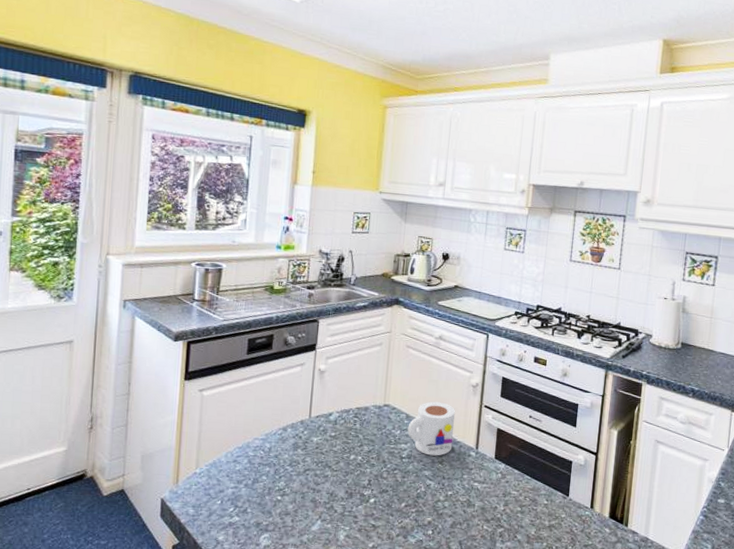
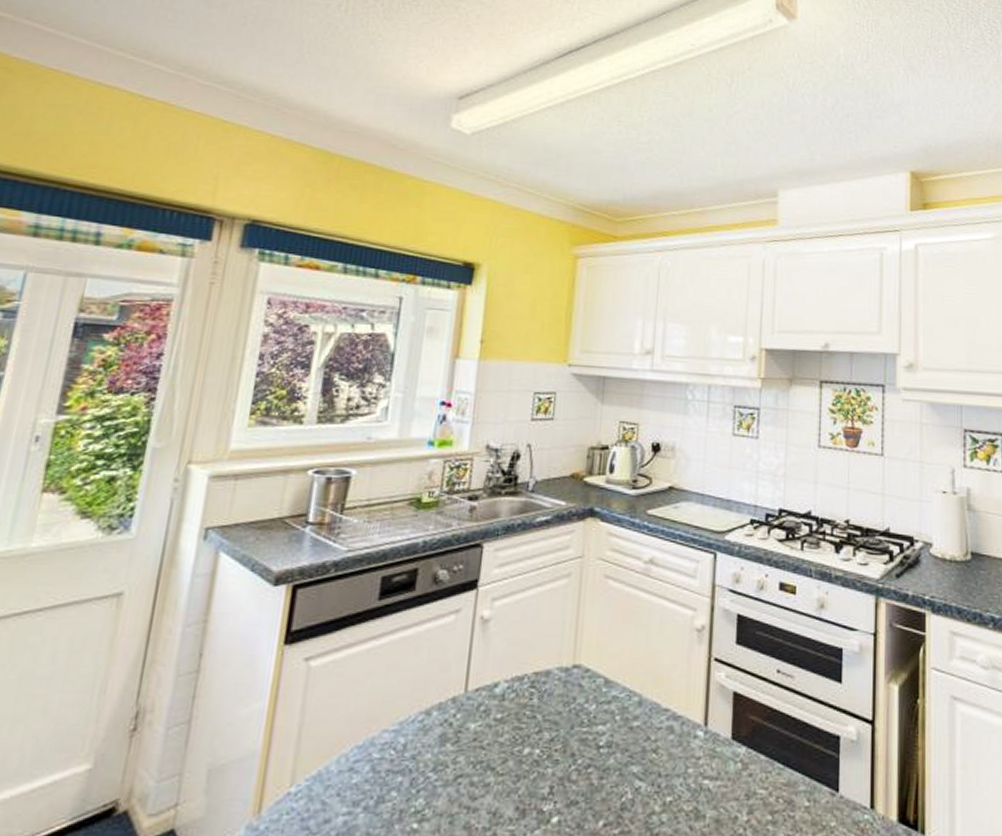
mug: present [407,401,456,456] -> none [606,656,675,741]

